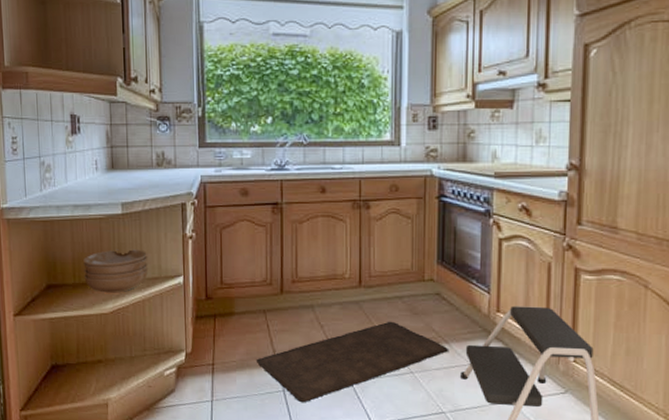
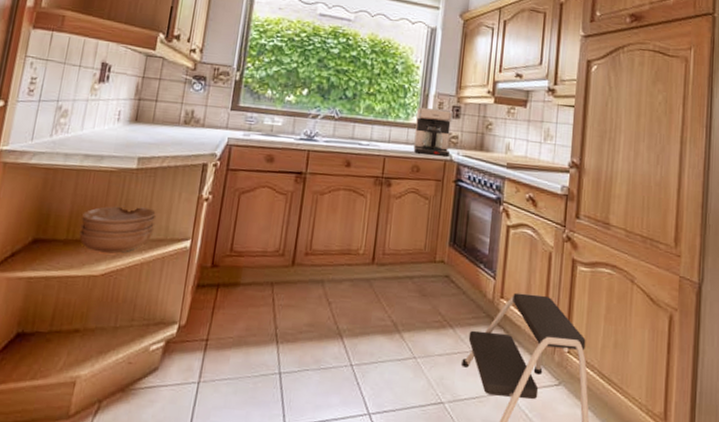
doormat: present [257,322,449,402] -> none [256,302,453,387]
coffee maker: none [390,122,430,173] -> present [413,108,453,158]

